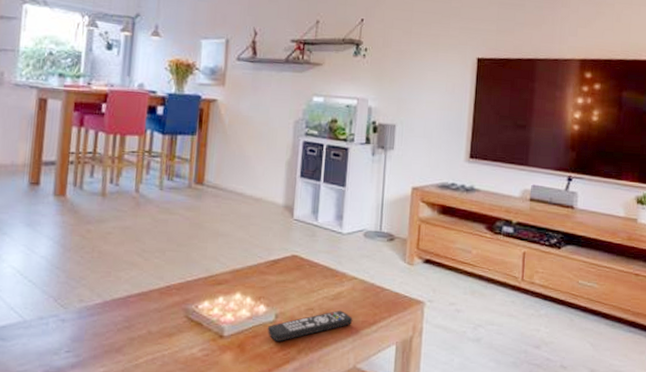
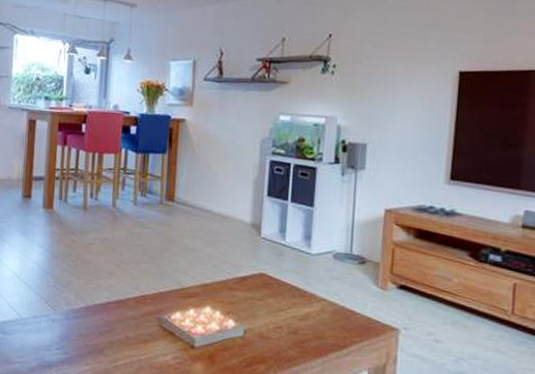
remote control: present [267,310,353,341] -> none [236,330,323,357]

